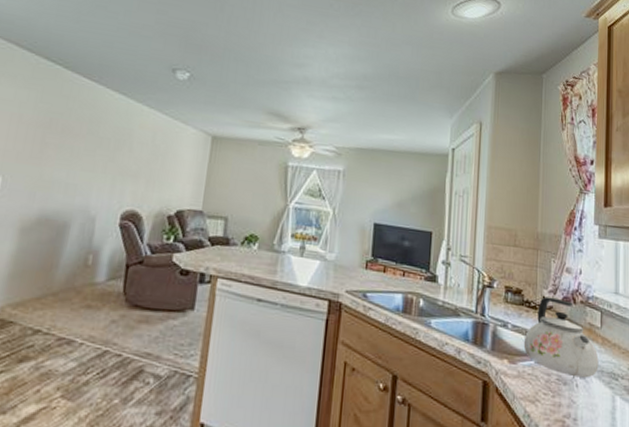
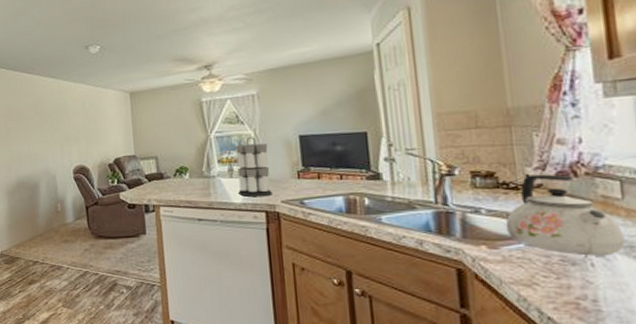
spice rack: none [305,215,344,284] -> present [235,137,272,198]

